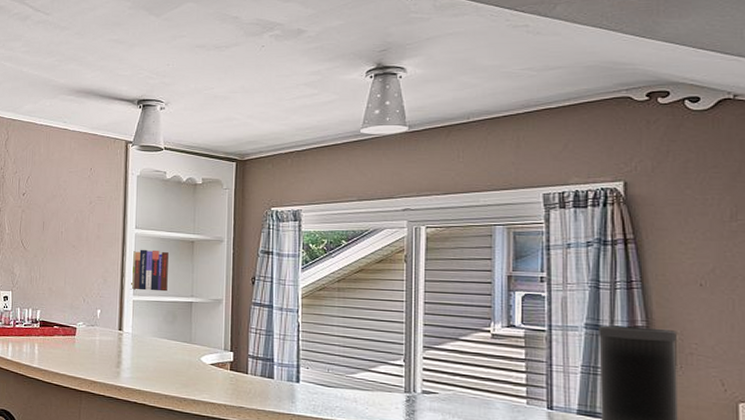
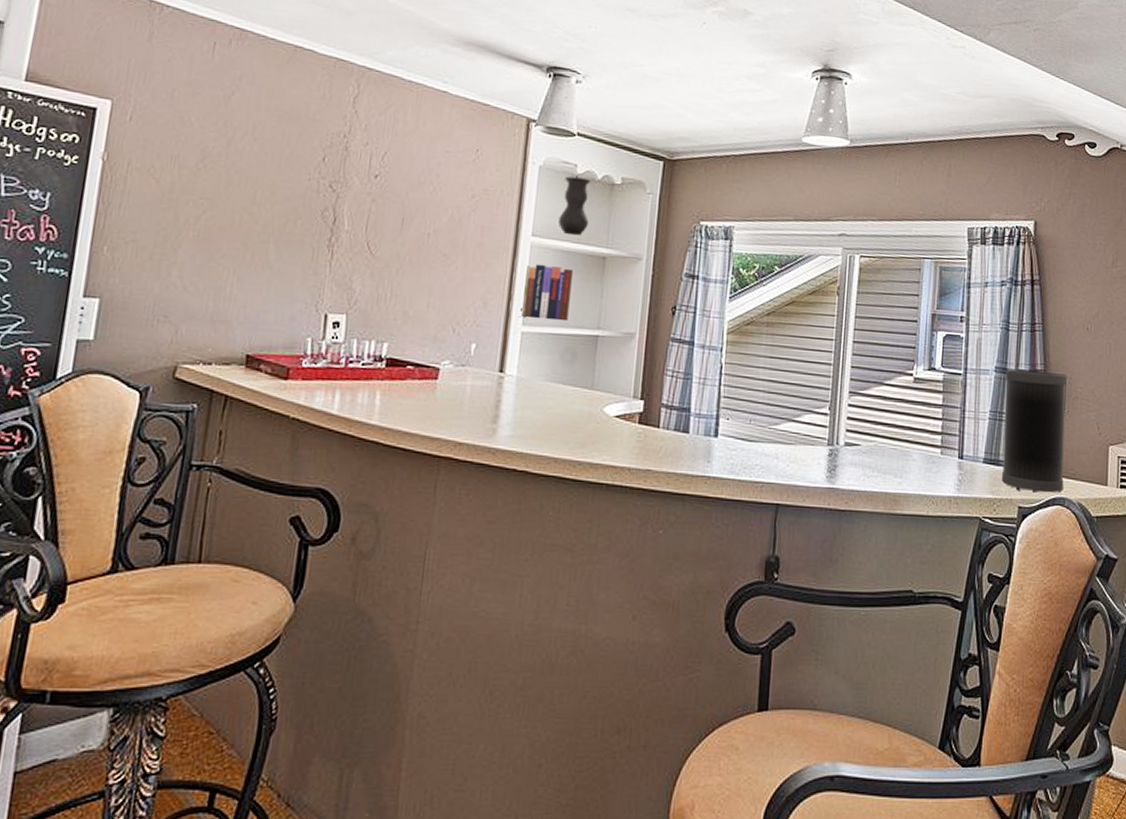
vase: none [155,182,178,226] -> present [559,176,591,236]

